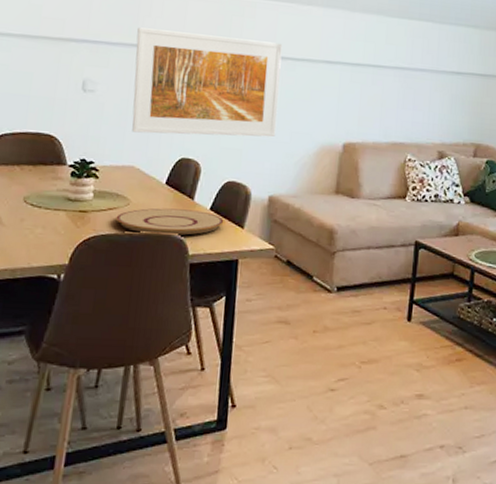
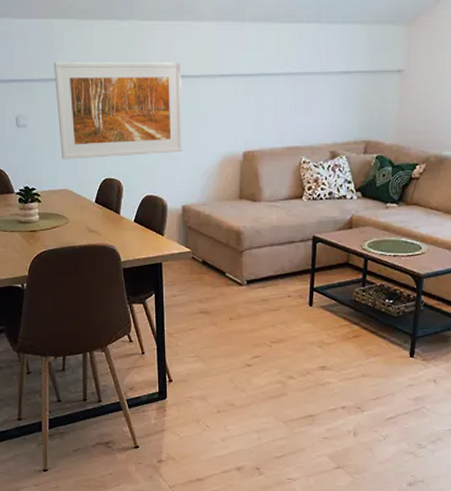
plate: present [115,208,224,236] -> none [59,223,147,245]

